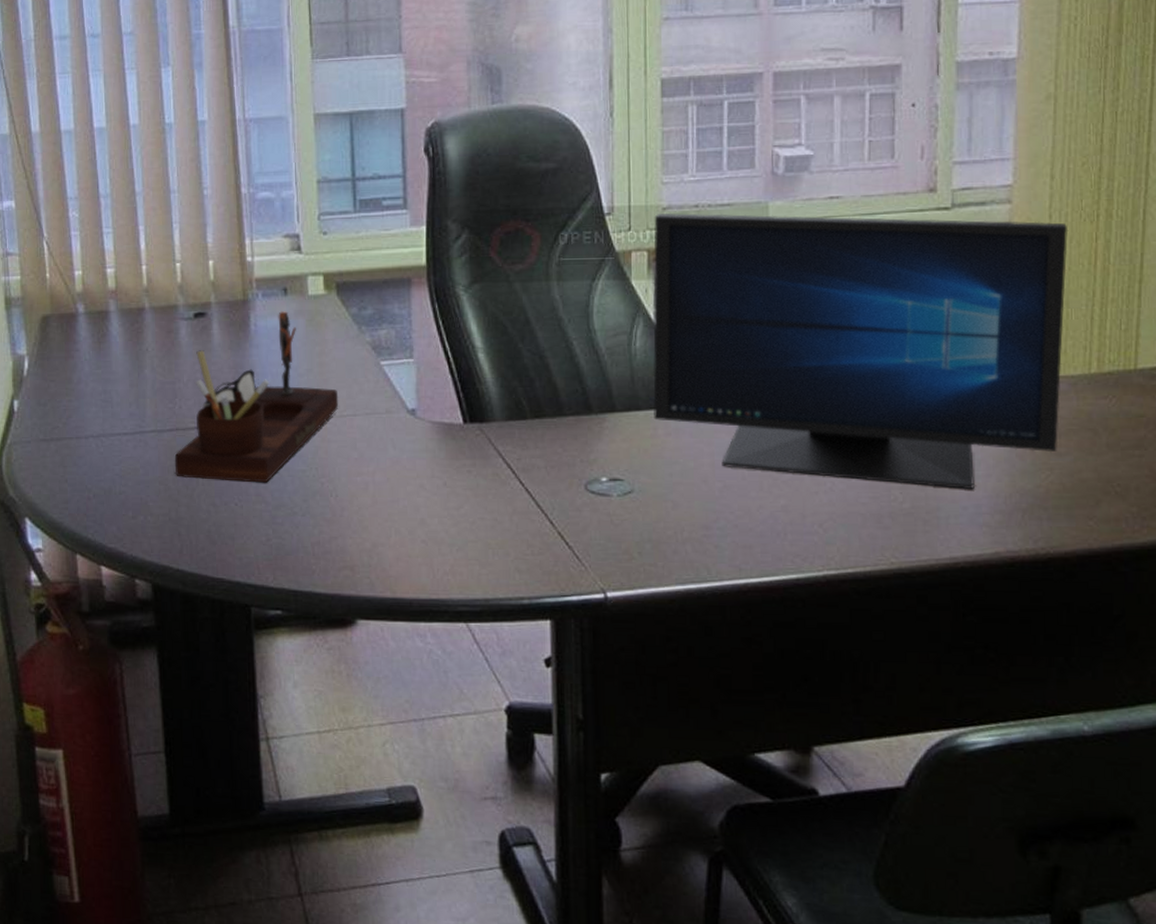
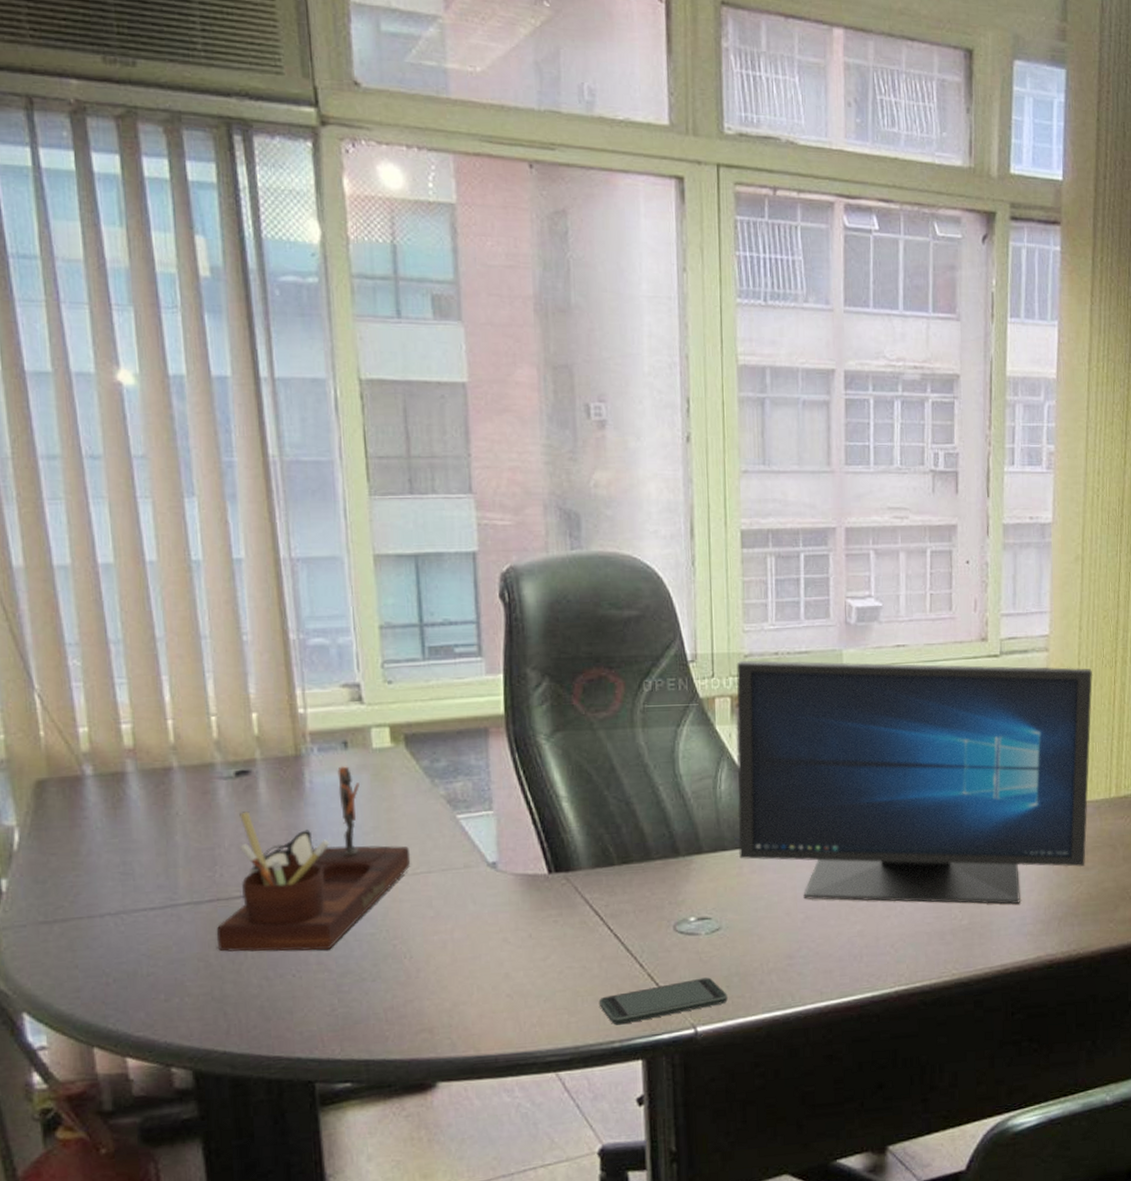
smartphone: none [509,541,639,582] -> present [598,977,728,1025]

